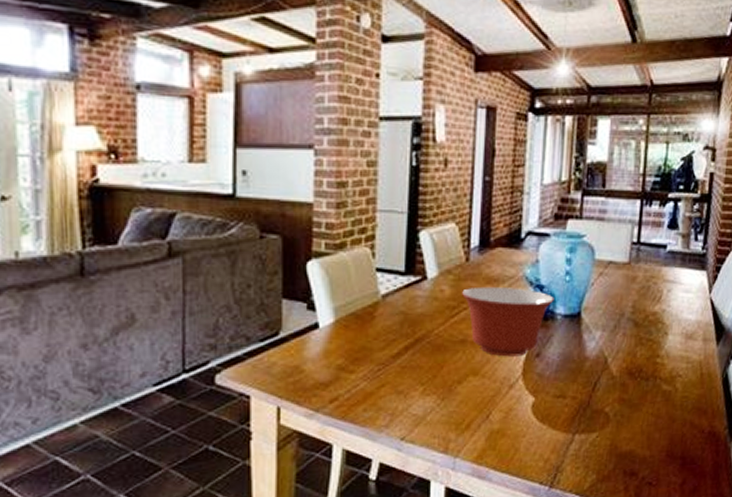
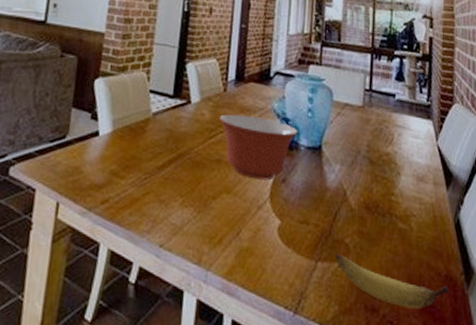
banana: none [593,424,712,468] -> present [335,254,450,309]

